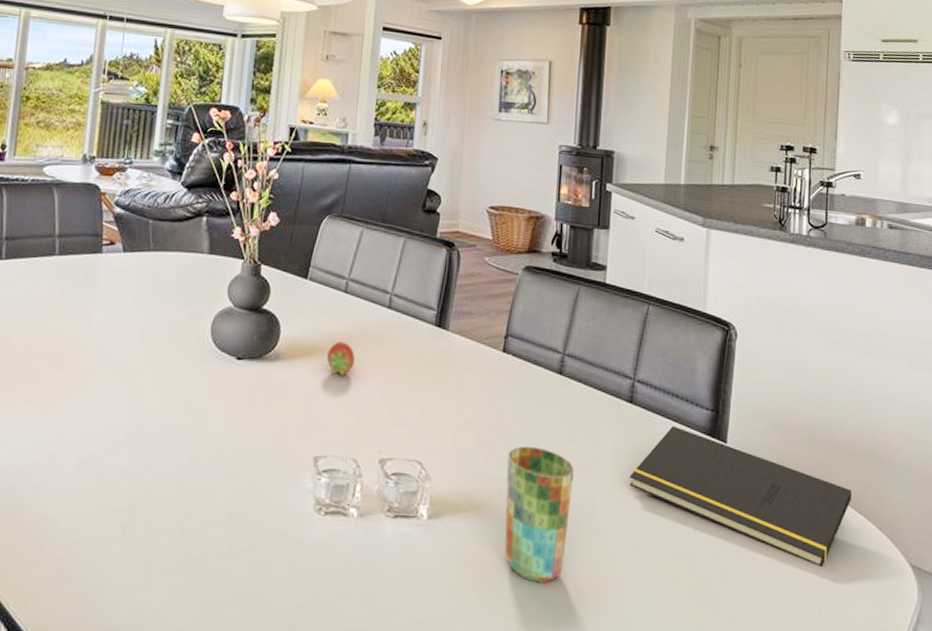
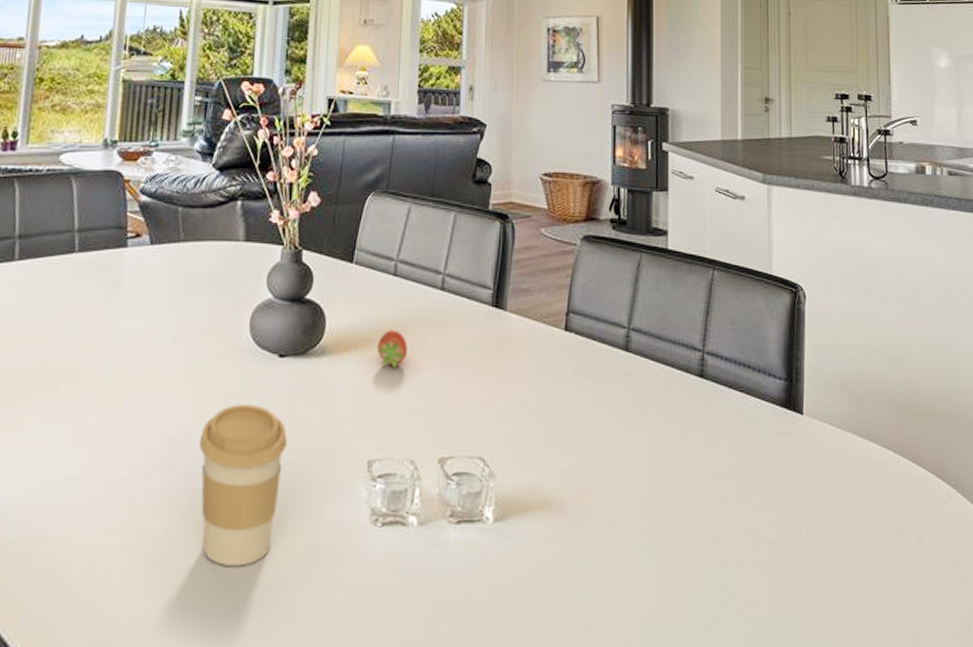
coffee cup: none [162,399,242,541] -> present [199,404,287,567]
cup: present [504,446,574,583] -> none [575,432,646,585]
notepad: present [629,425,852,568] -> none [705,399,935,544]

